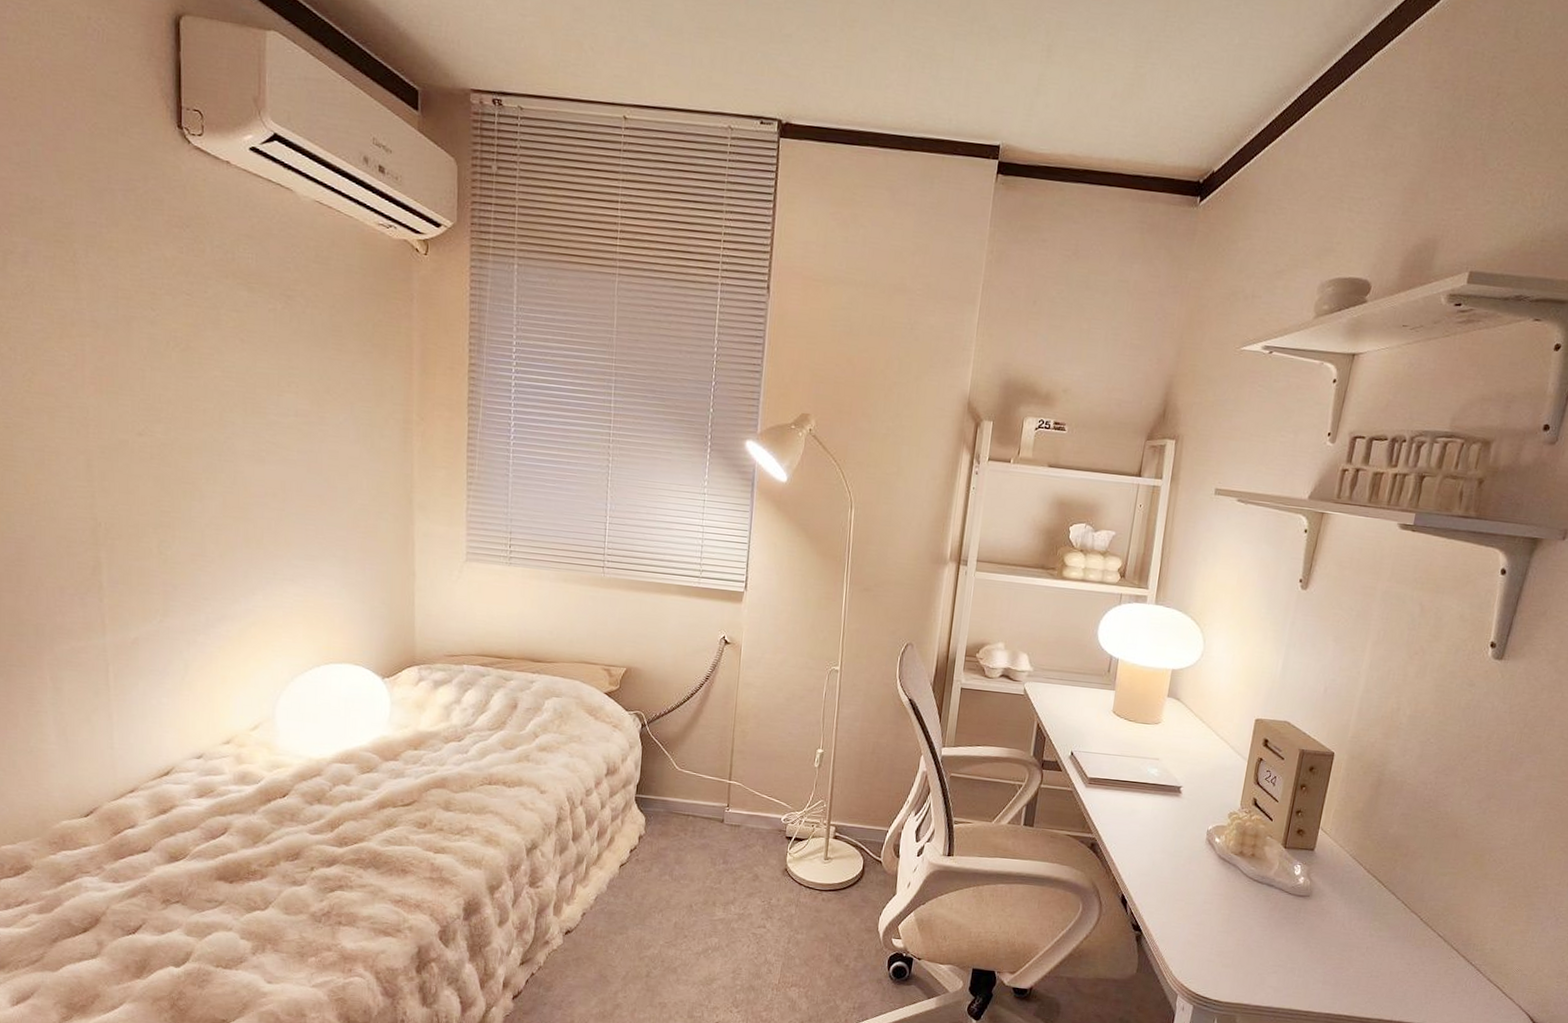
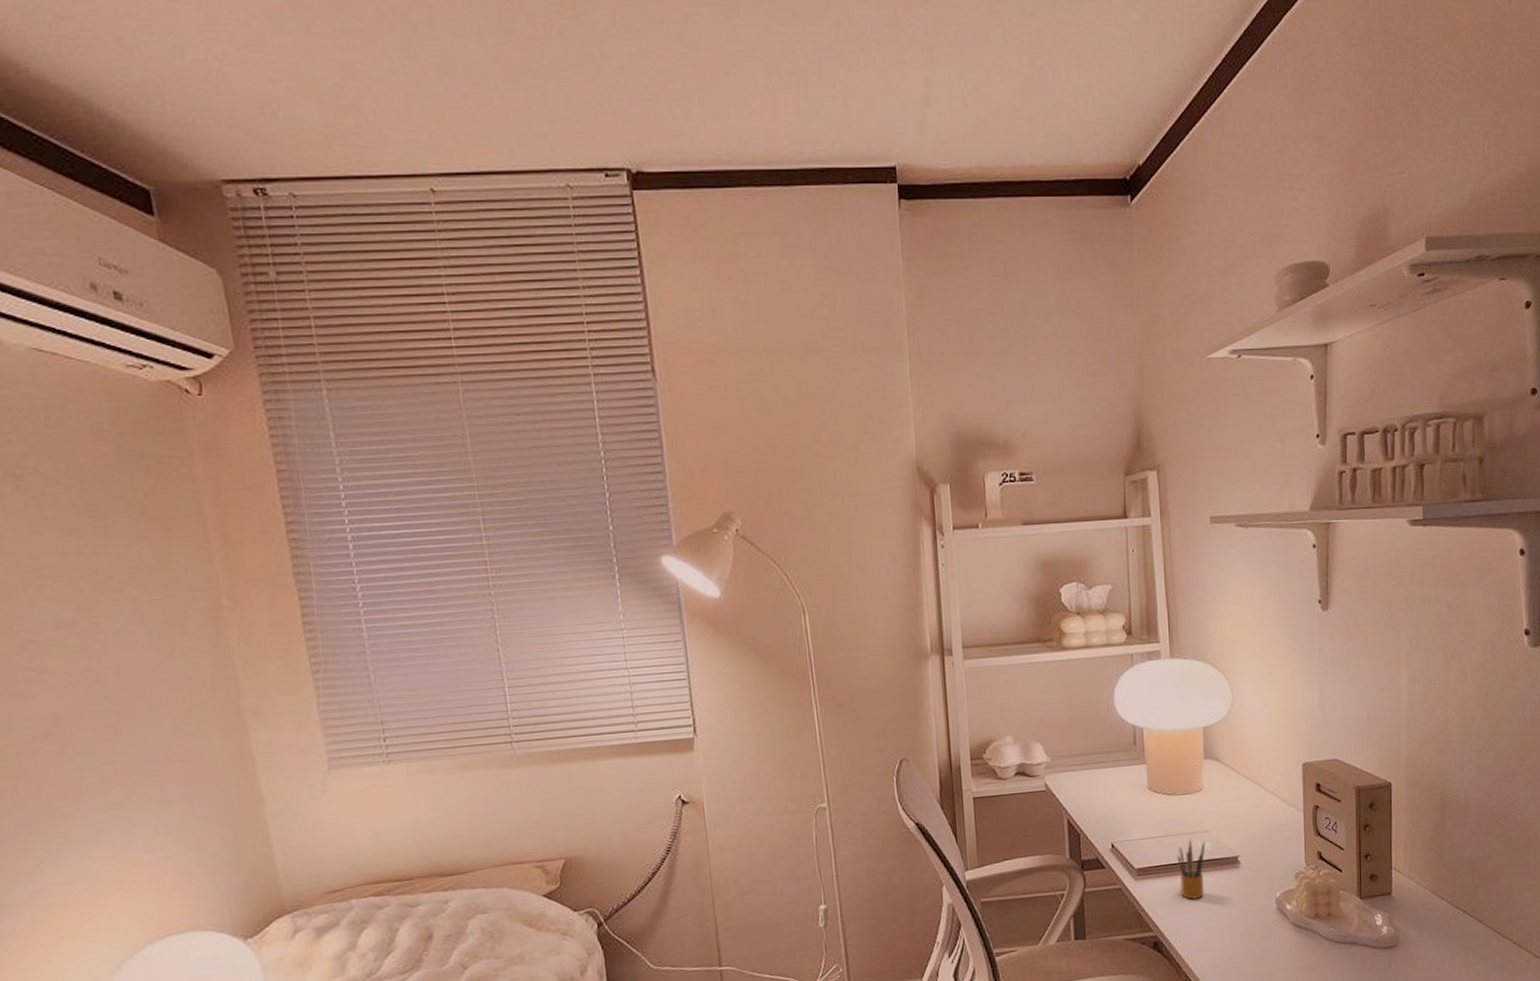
pencil box: none [1123,762,1154,815] -> present [1177,838,1206,900]

